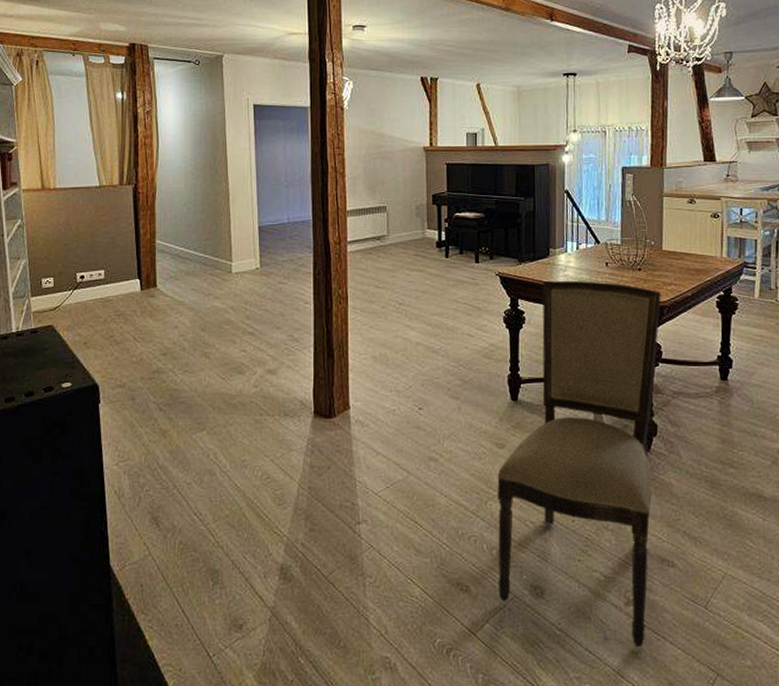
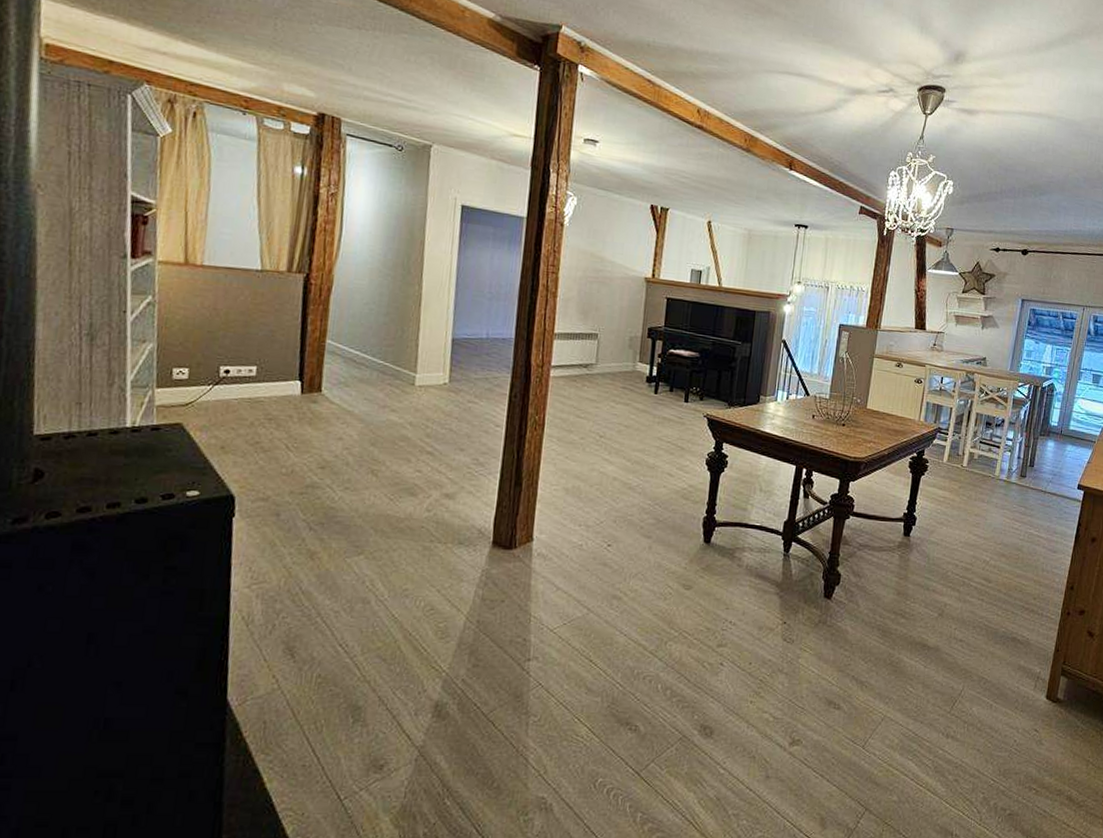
dining chair: present [497,280,661,648] -> none [667,427,860,785]

